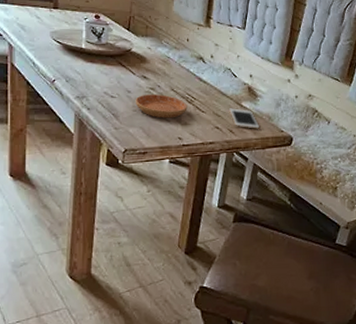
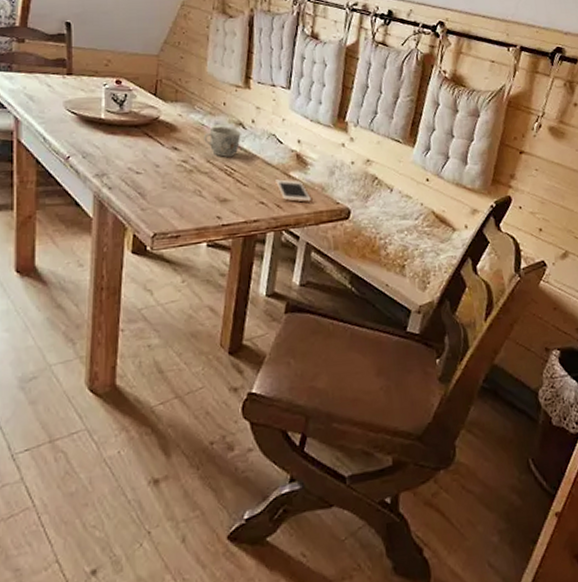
saucer: present [135,94,188,119] -> none [165,167,227,195]
mug: none [169,60,201,87] -> present [204,127,241,157]

